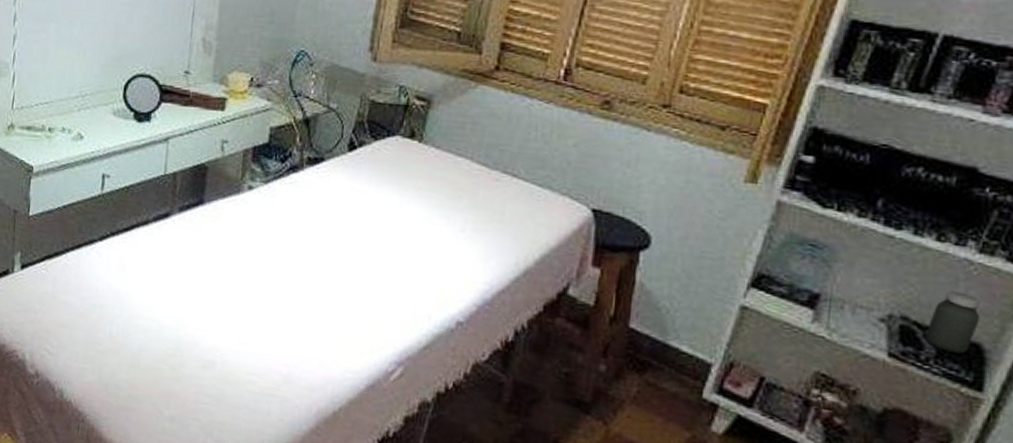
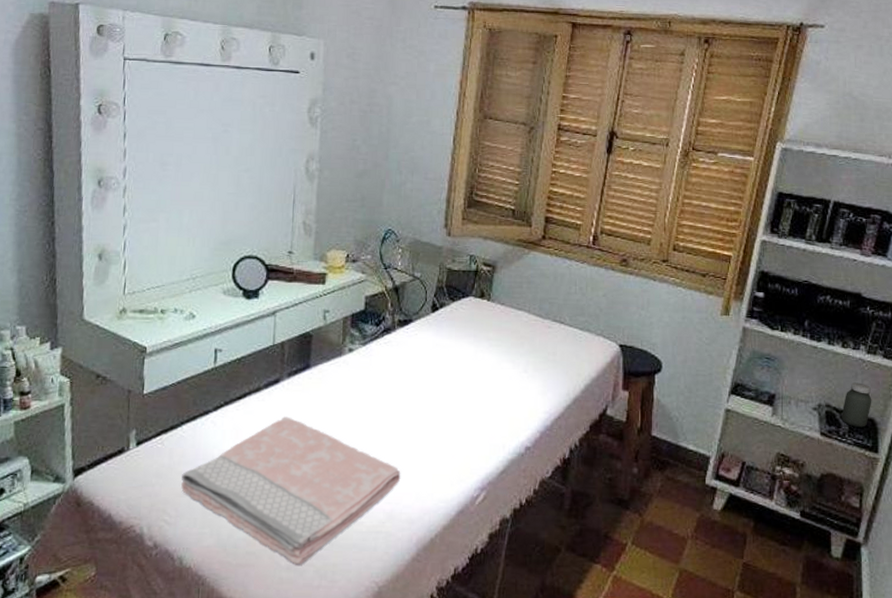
towel: none [64,254,302,418] -> present [181,416,401,565]

